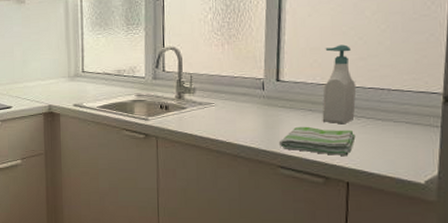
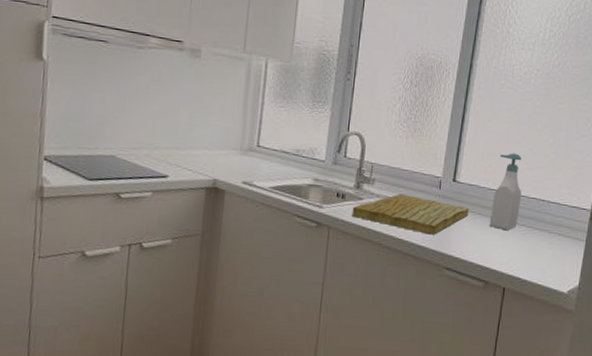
cutting board: none [177,99,298,136] -> present [352,193,469,235]
dish towel: present [278,126,356,157] -> none [447,229,516,263]

